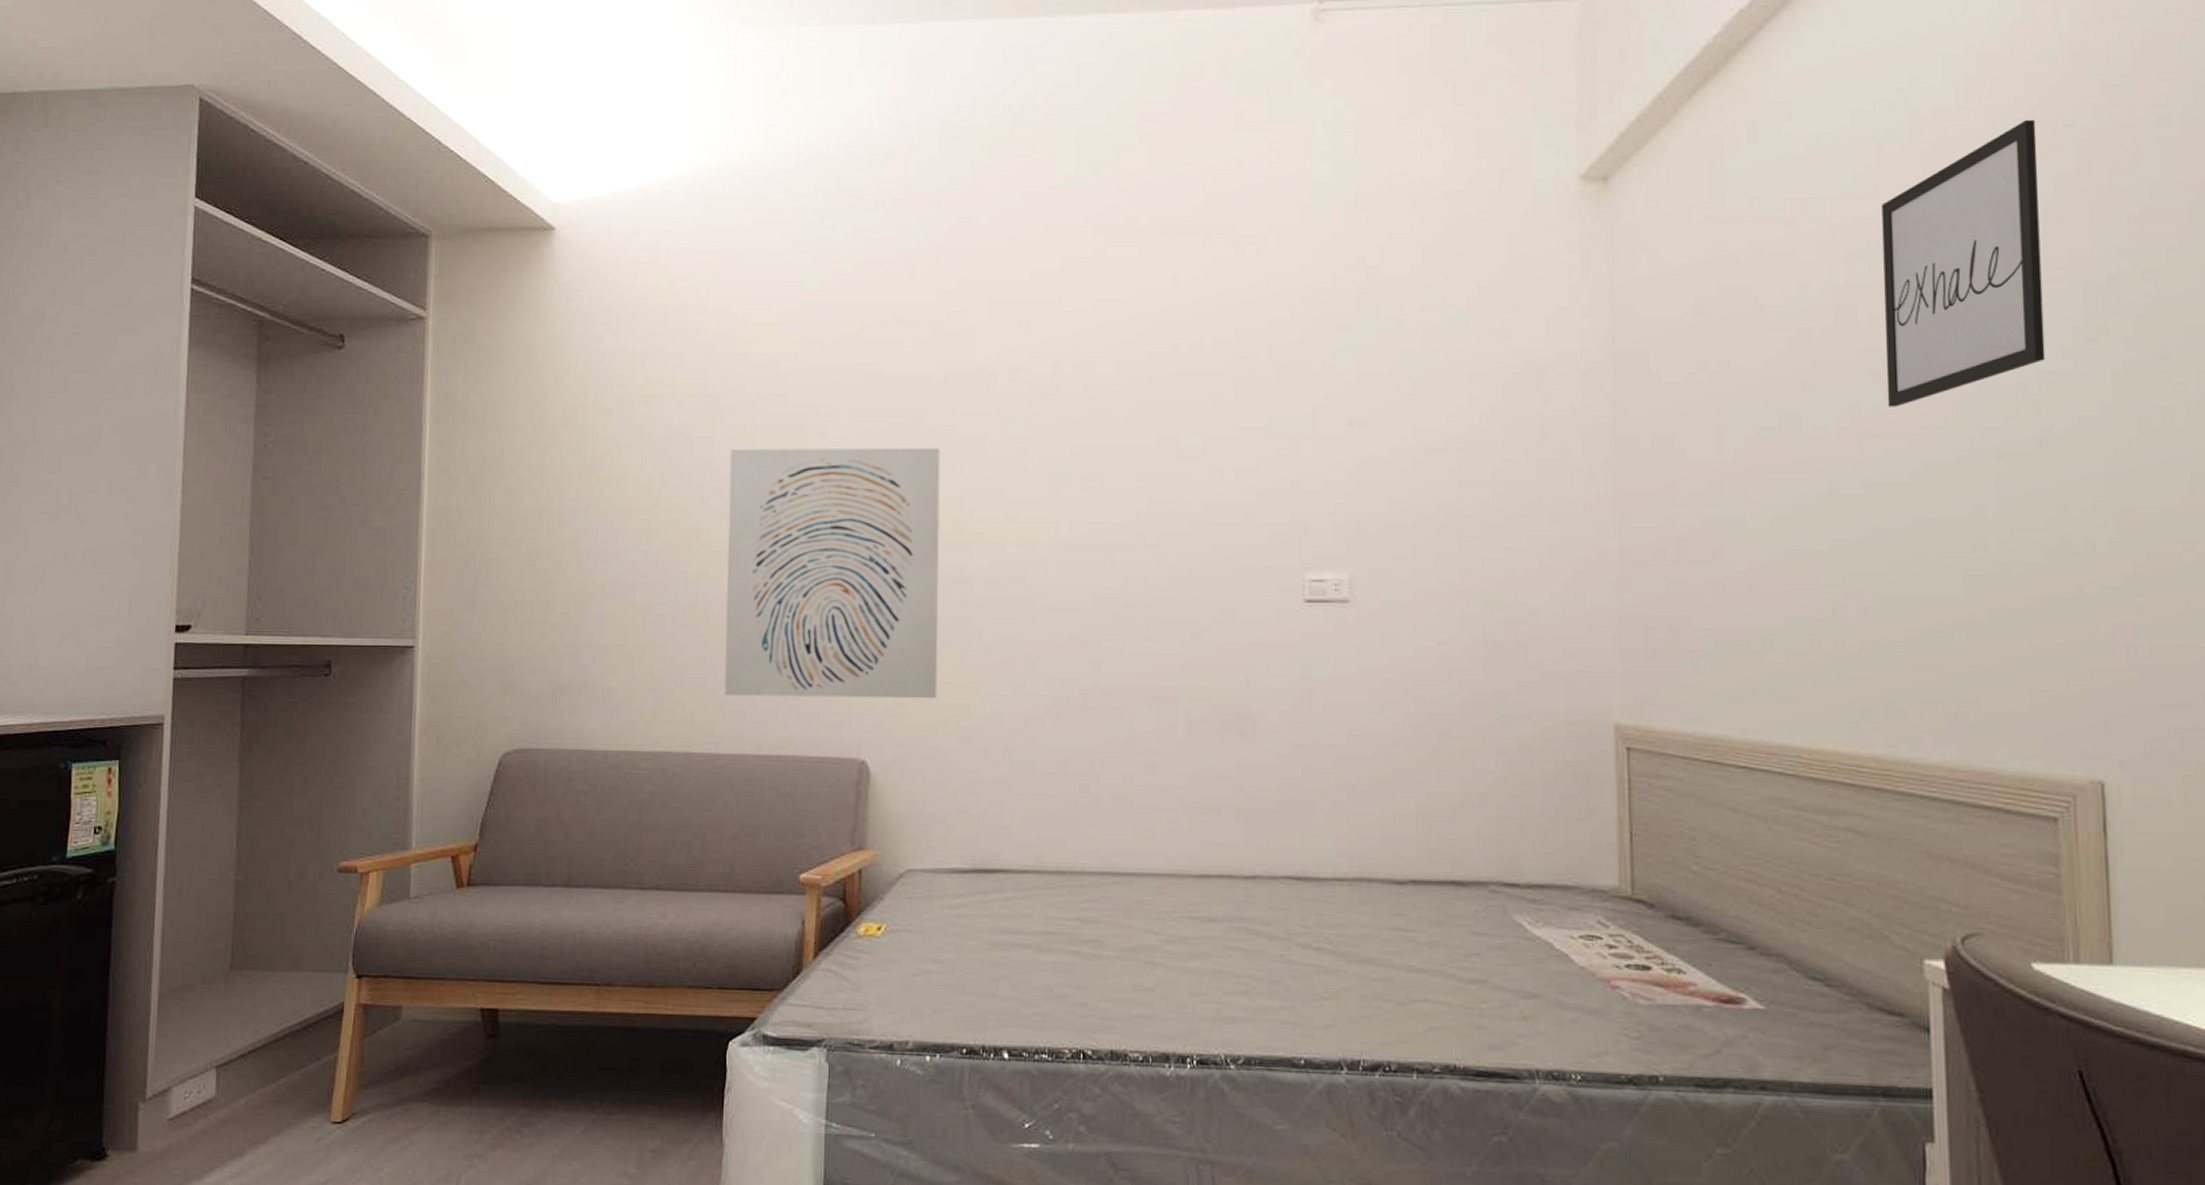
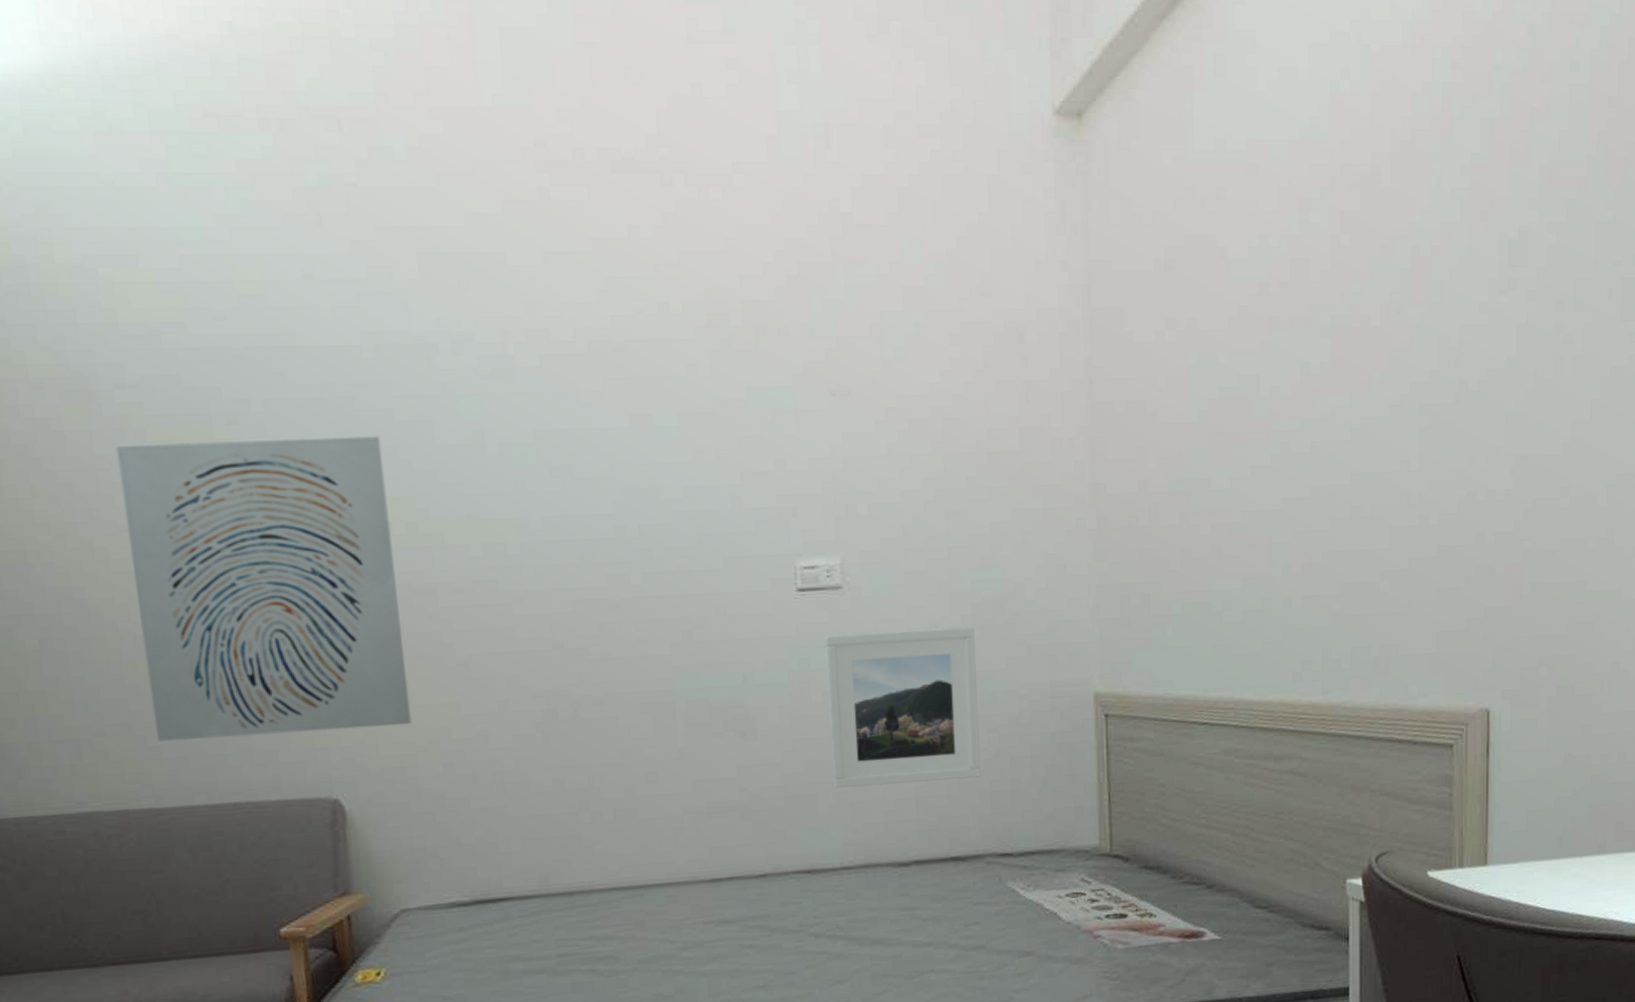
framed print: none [1329,646,1487,800] -> present [825,627,981,789]
wall art: present [1881,119,2046,407] -> none [1333,60,1469,364]

